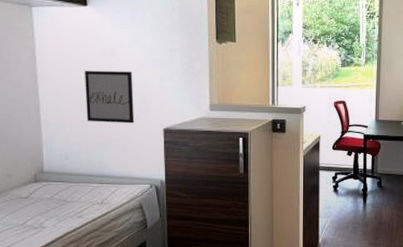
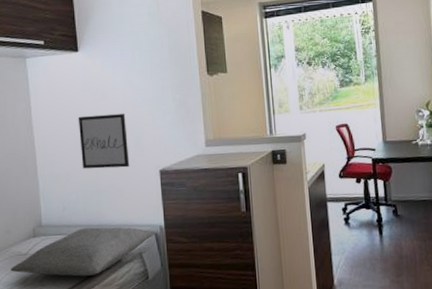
pillow: none [10,177,156,222] -> present [10,227,156,277]

